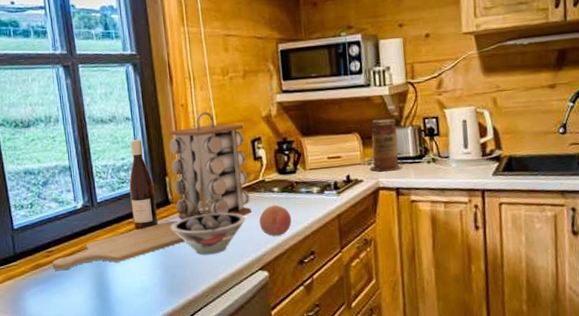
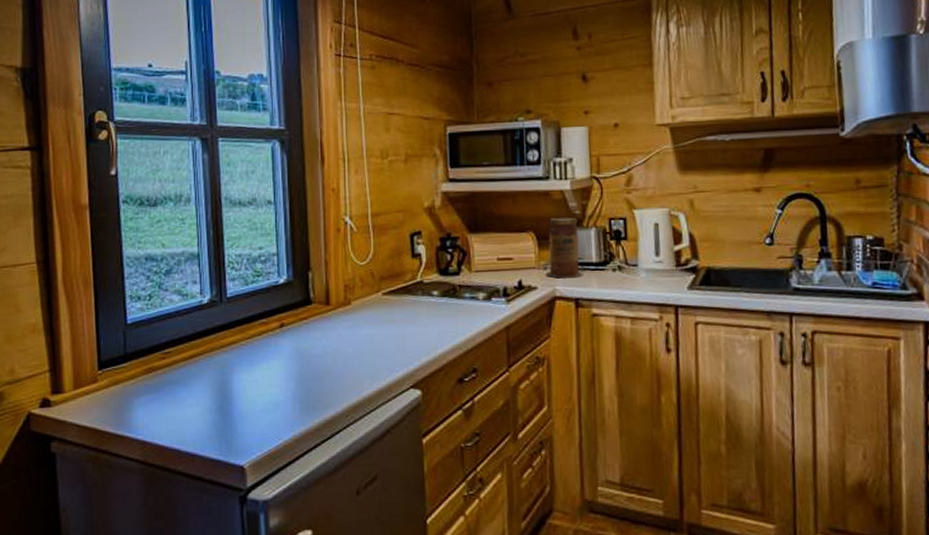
chopping board: present [52,221,185,271] -> none [168,324,325,377]
bottle: present [129,139,158,230] -> none [266,226,296,332]
spice rack: present [168,111,252,221] -> none [314,198,407,324]
bowl: present [171,199,246,255] -> none [311,300,399,367]
fruit: present [259,205,292,236] -> none [413,311,452,348]

